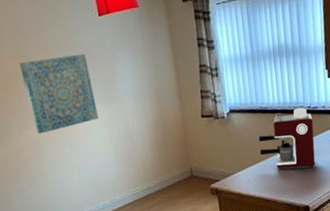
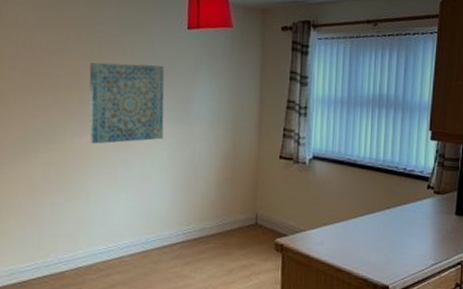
coffee maker: present [258,107,316,169] -> none [340,167,407,240]

